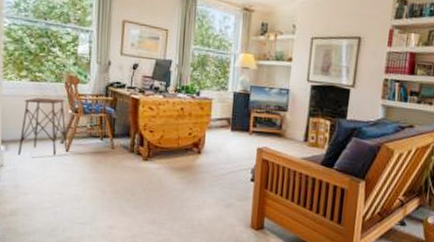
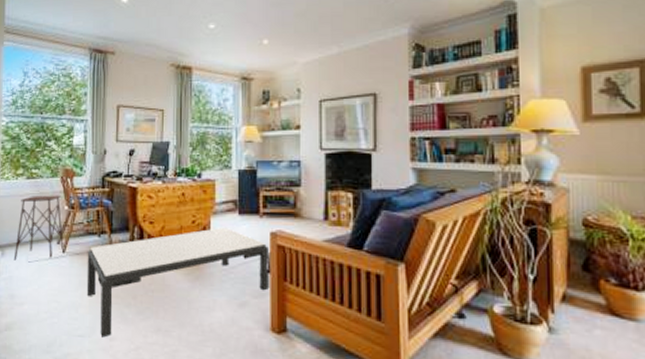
coffee table: none [88,140,256,226] -> present [86,227,270,338]

